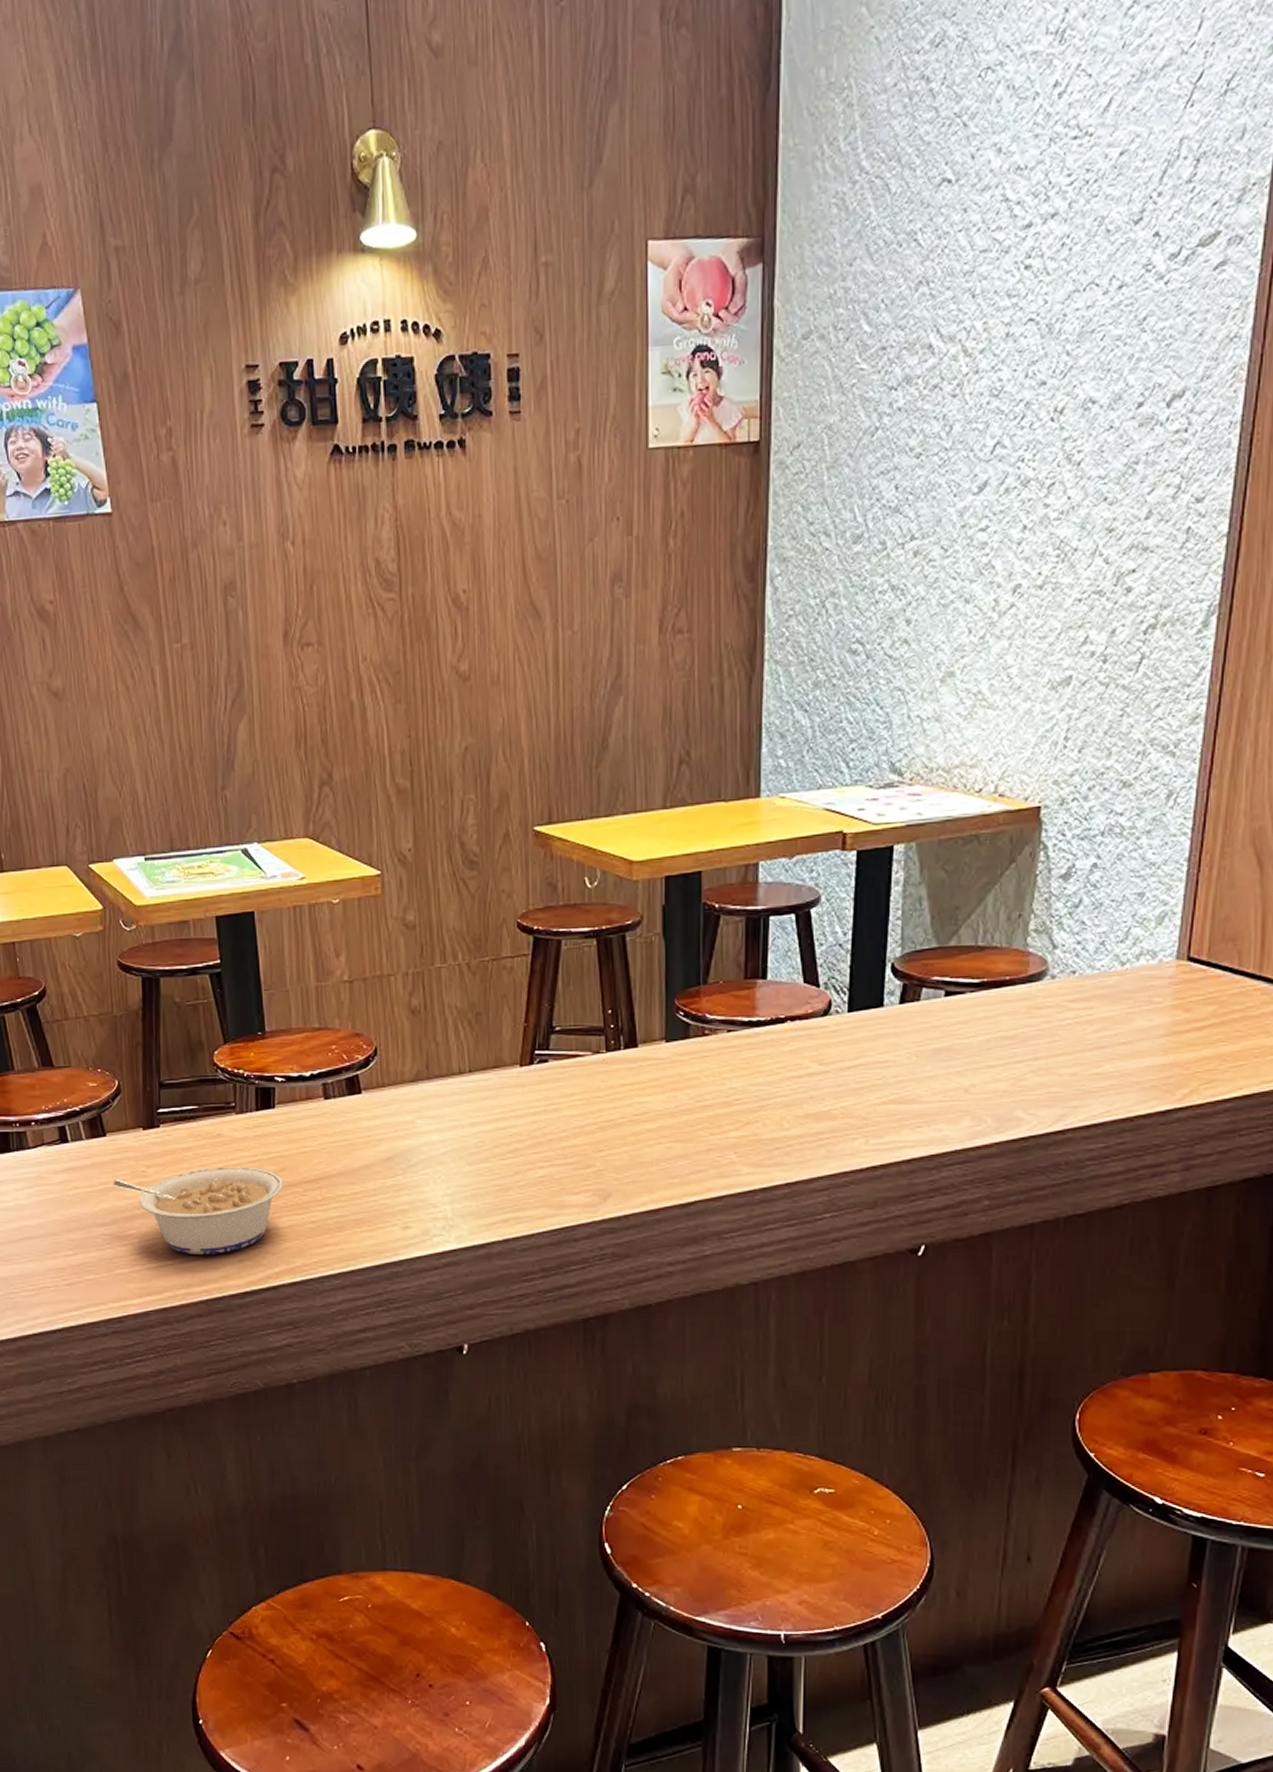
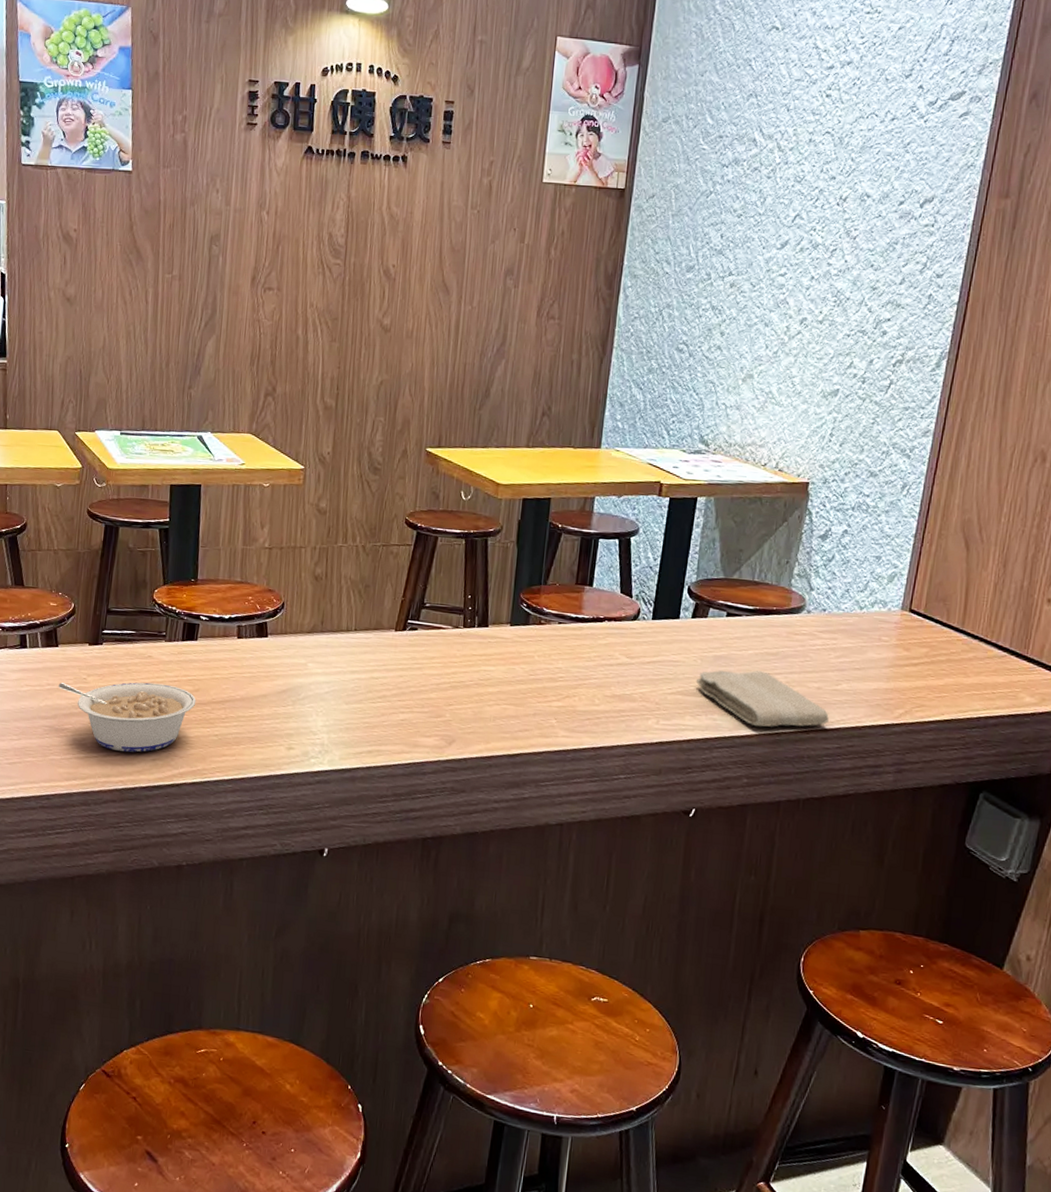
washcloth: none [911,1061,1090,1133] -> present [695,670,829,727]

